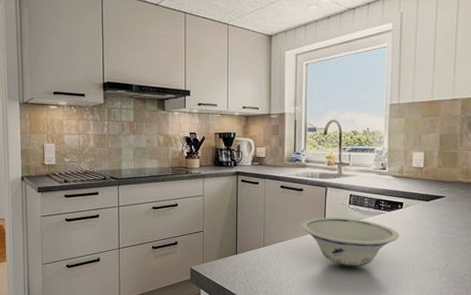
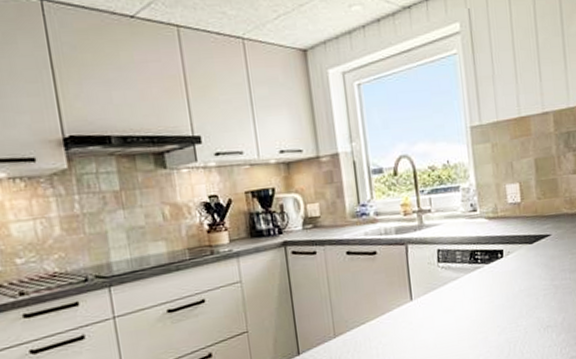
bowl: present [301,217,400,267] -> none [381,280,505,344]

